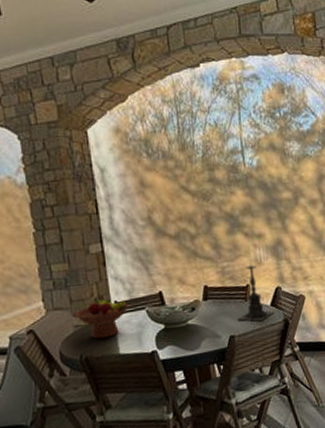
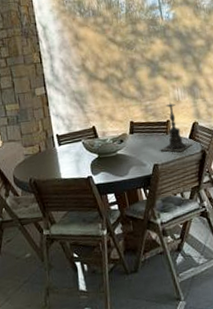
fruit bowl: present [74,296,129,339] -> none [24,130,68,166]

